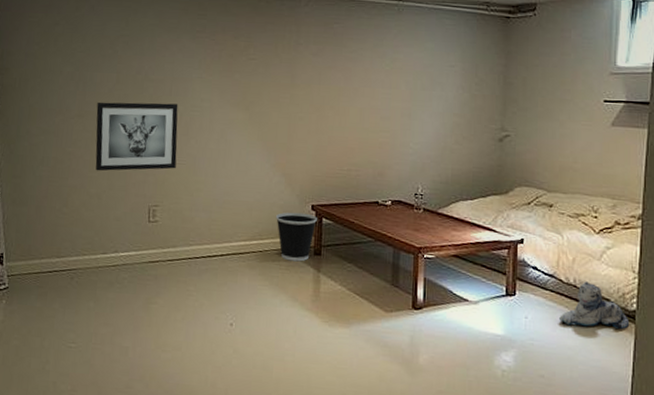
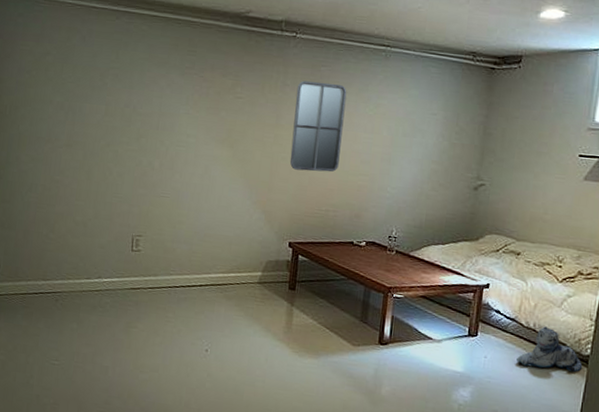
wall art: present [95,102,178,171] -> none [82,133,165,202]
wastebasket: present [276,212,317,262] -> none [254,248,294,296]
home mirror: none [307,38,362,131] -> present [289,80,347,172]

